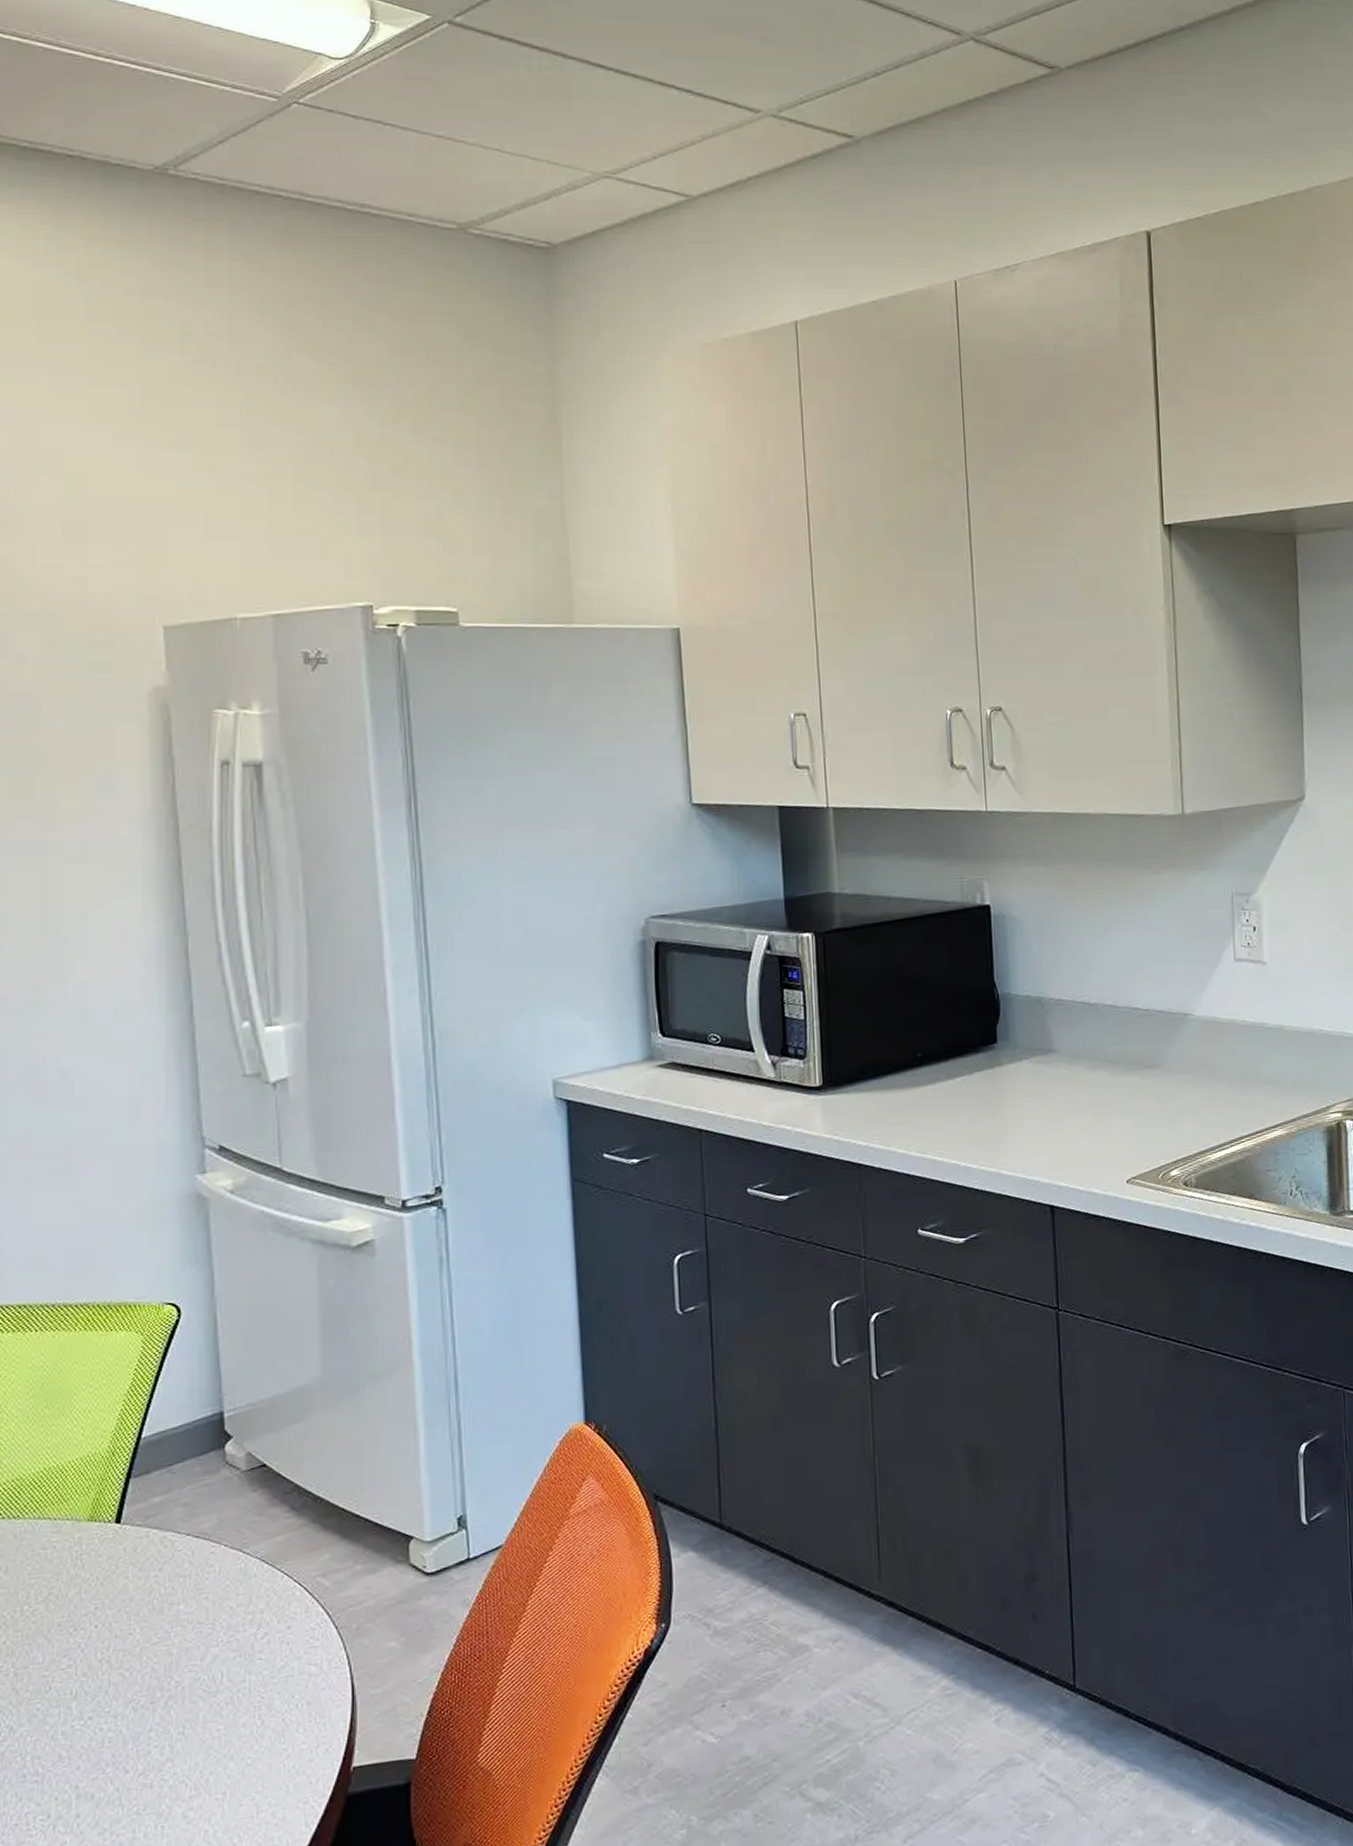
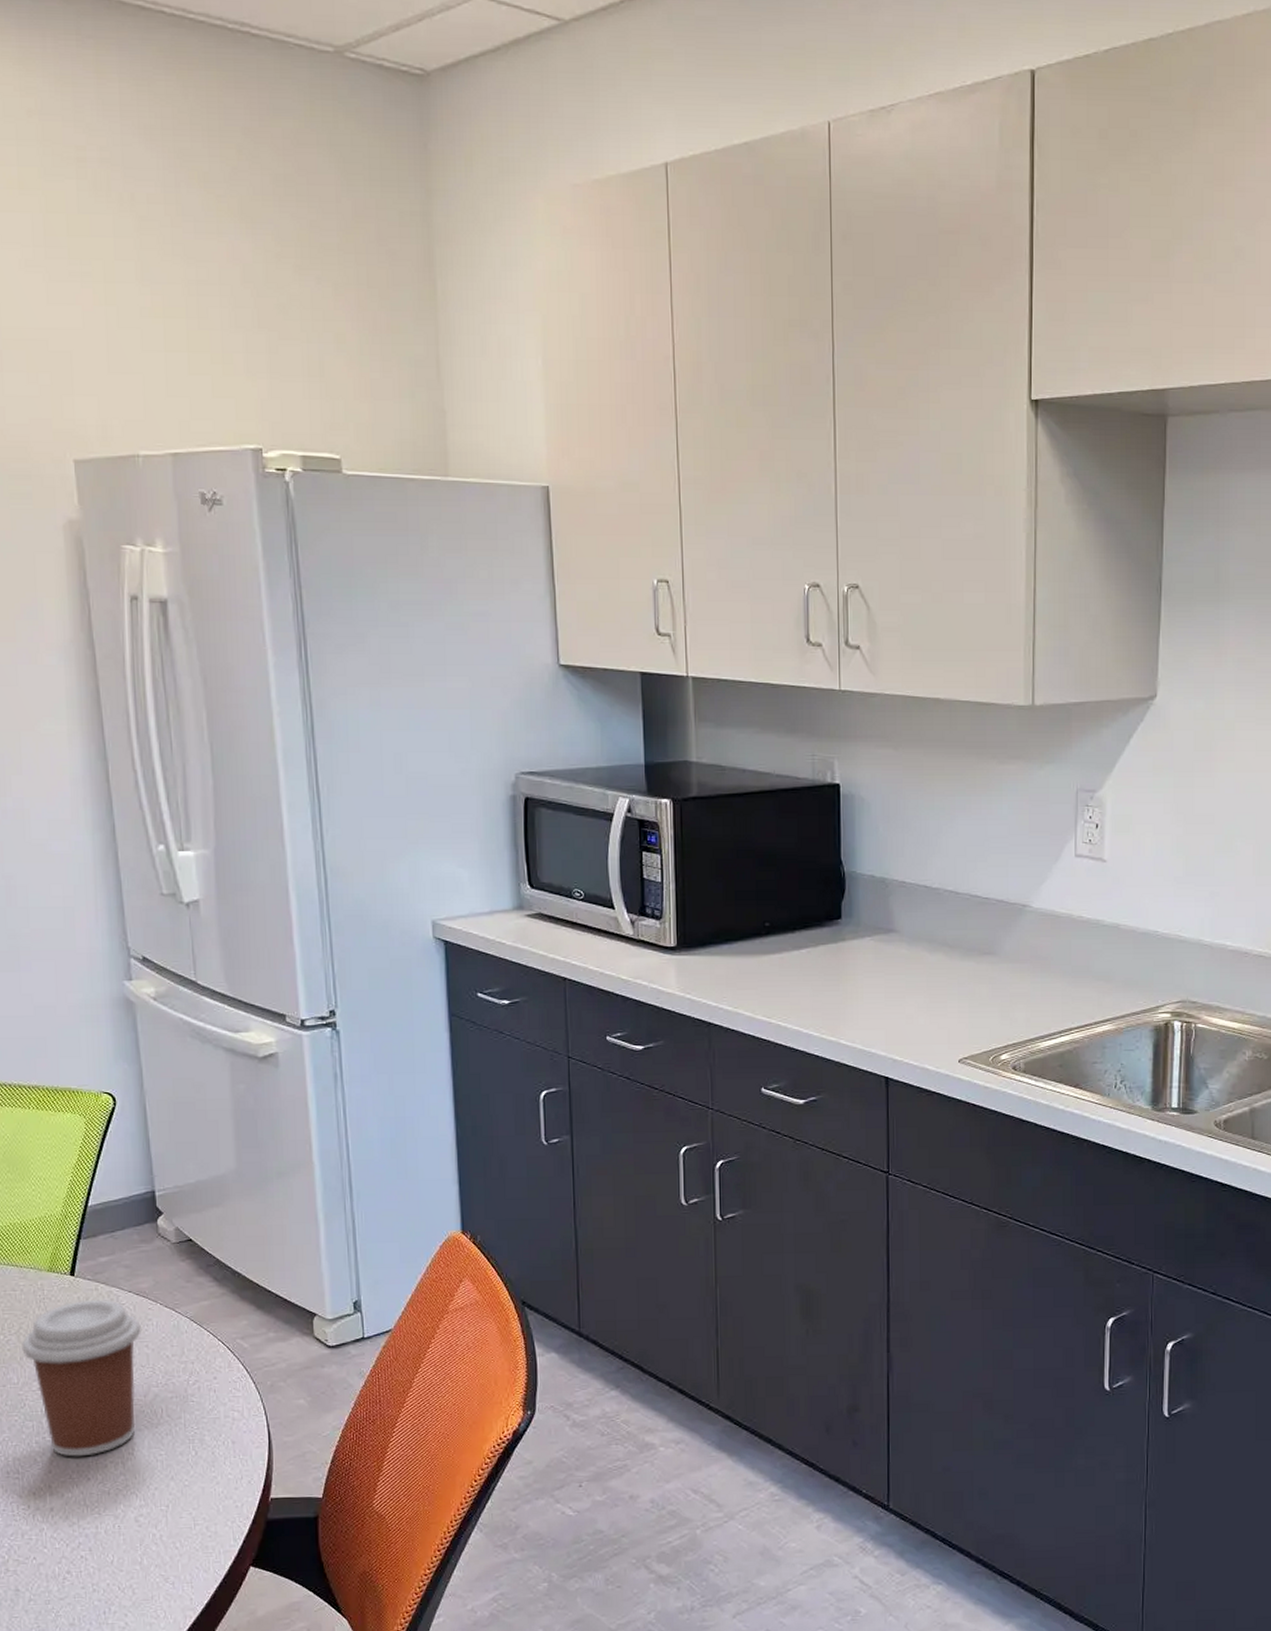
coffee cup: none [51,1546,202,1746] -> present [22,1299,143,1457]

